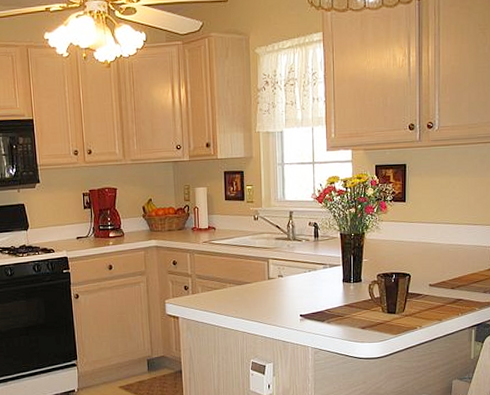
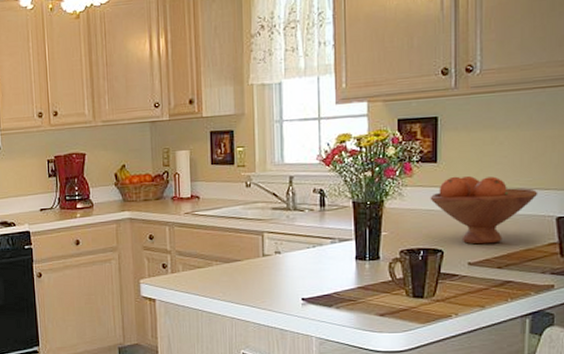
fruit bowl: none [400,213,481,270] -> present [430,176,538,245]

